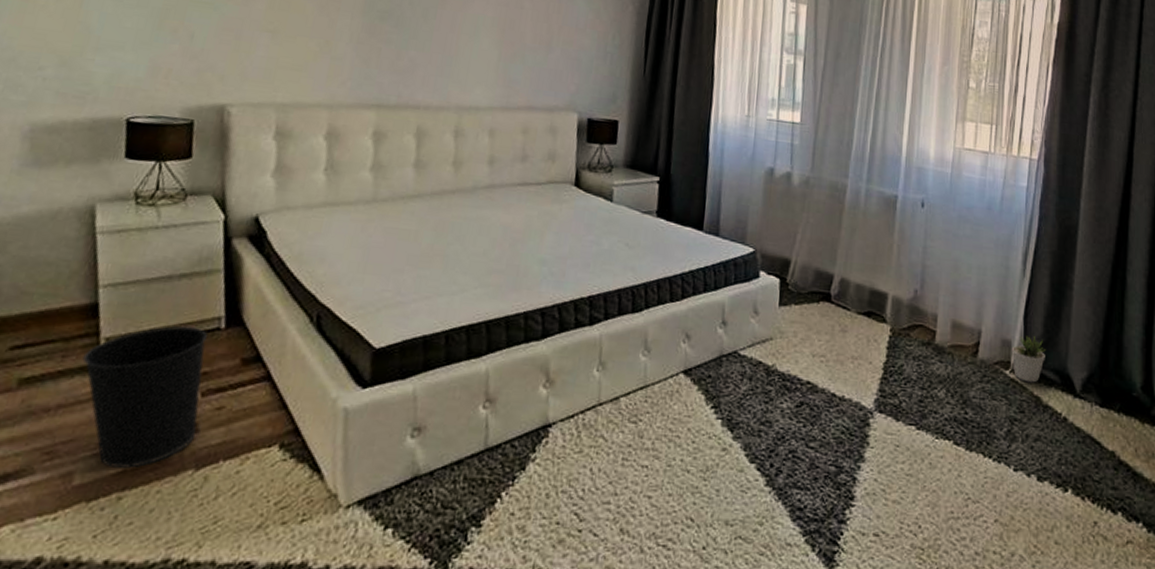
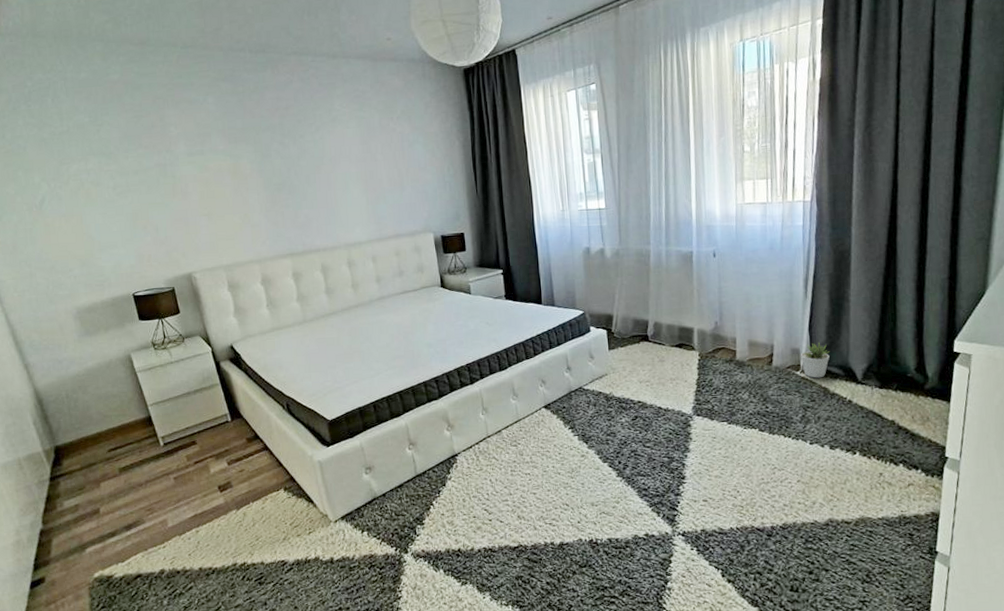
wastebasket: present [82,325,209,469] -> none [151,422,232,514]

